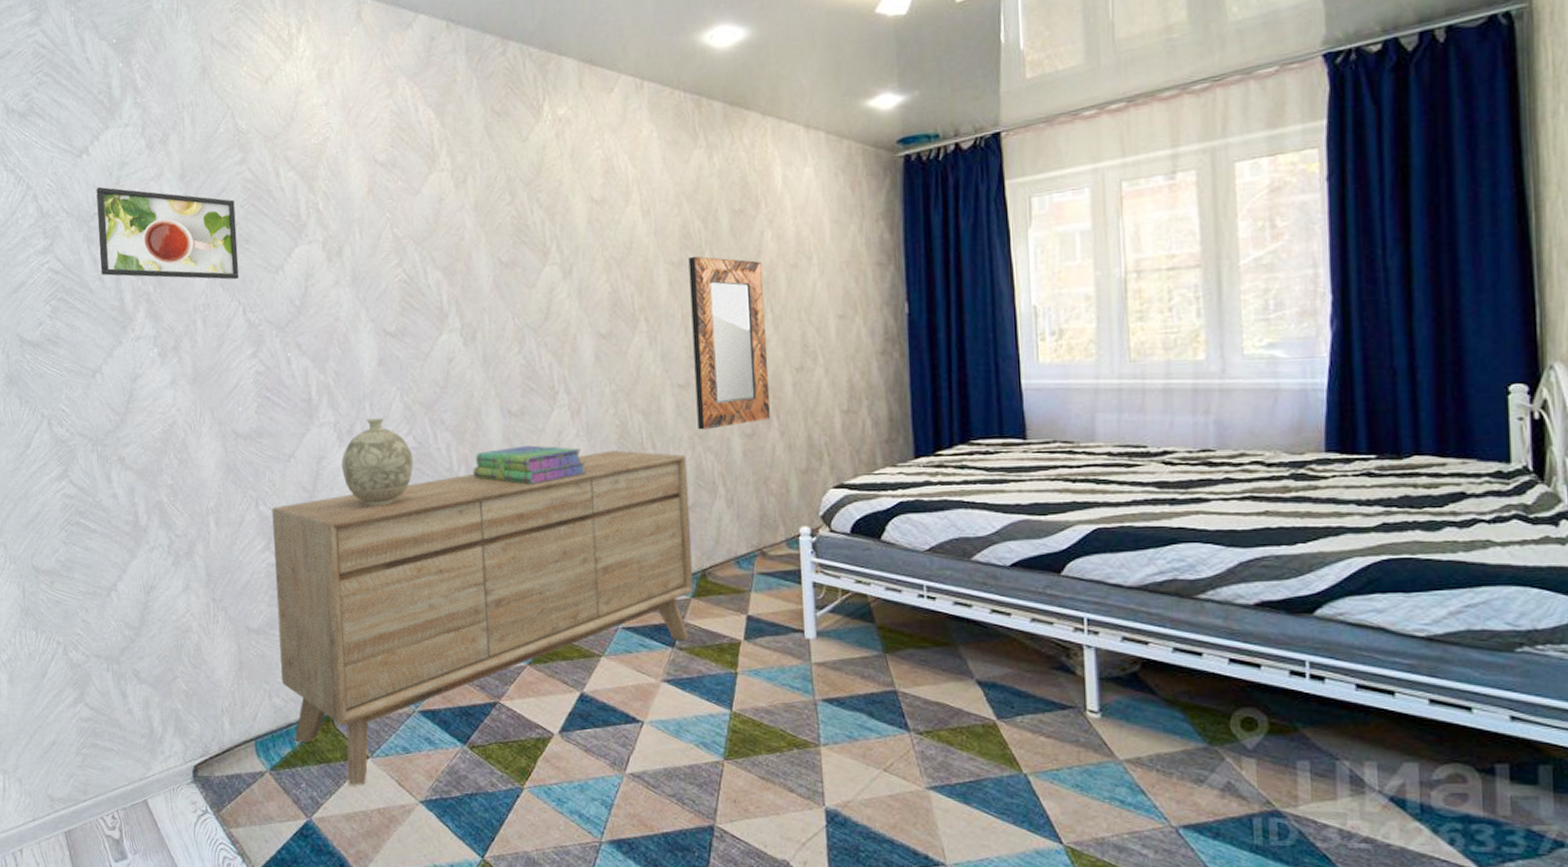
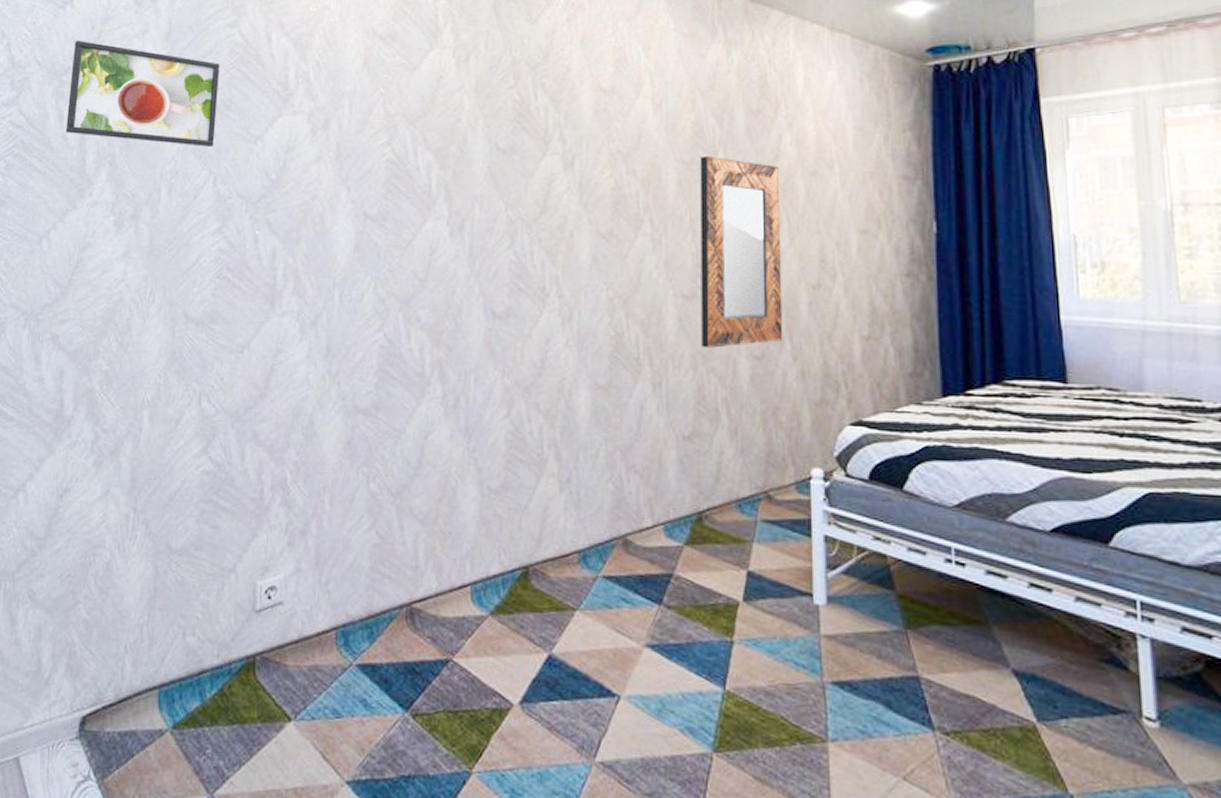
sideboard: present [272,450,694,786] -> none [200,364,688,756]
decorative vase: present [341,418,414,506] -> none [300,310,381,411]
stack of books: present [473,445,586,485] -> none [447,352,574,398]

